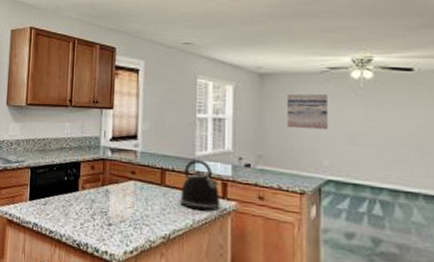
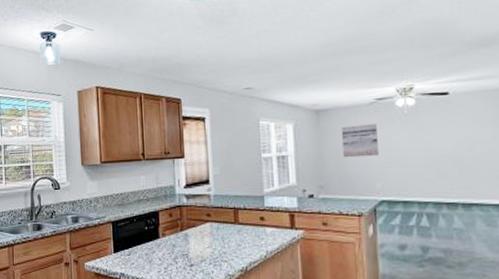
kettle: present [180,159,221,212] -> none [253,196,290,242]

